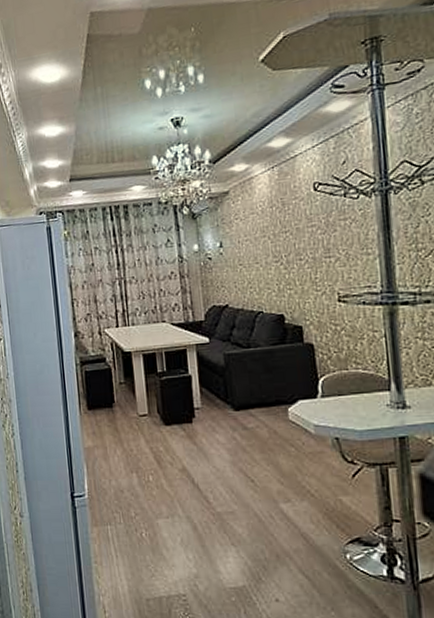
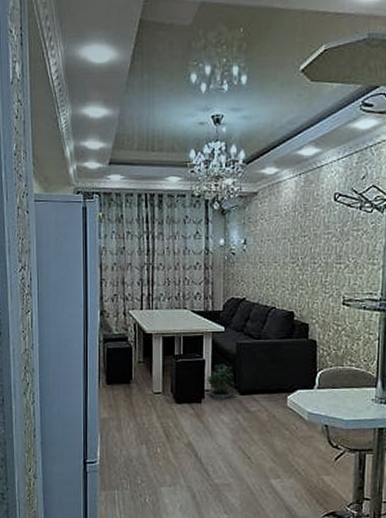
potted plant: none [195,378,227,418] -> present [207,364,235,400]

